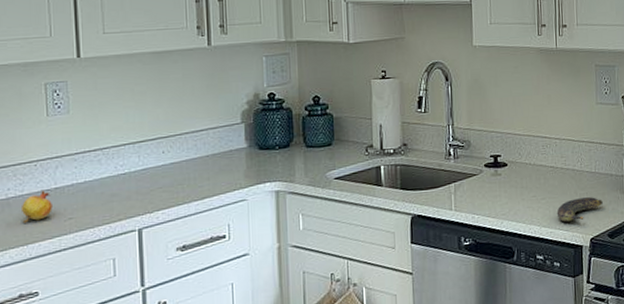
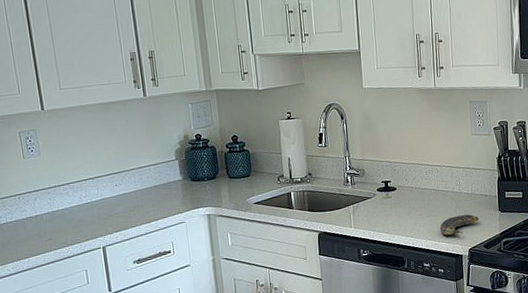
fruit: present [20,190,53,223] -> none [11,217,36,244]

